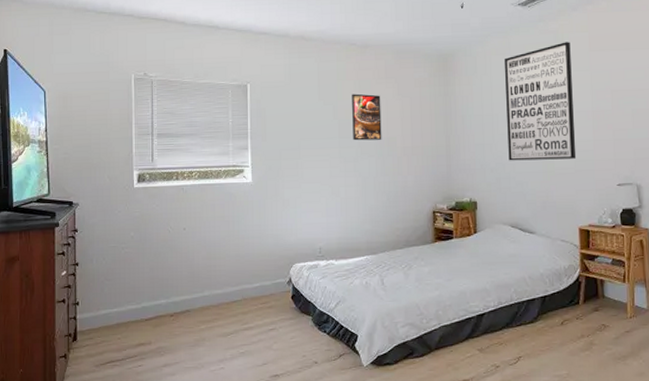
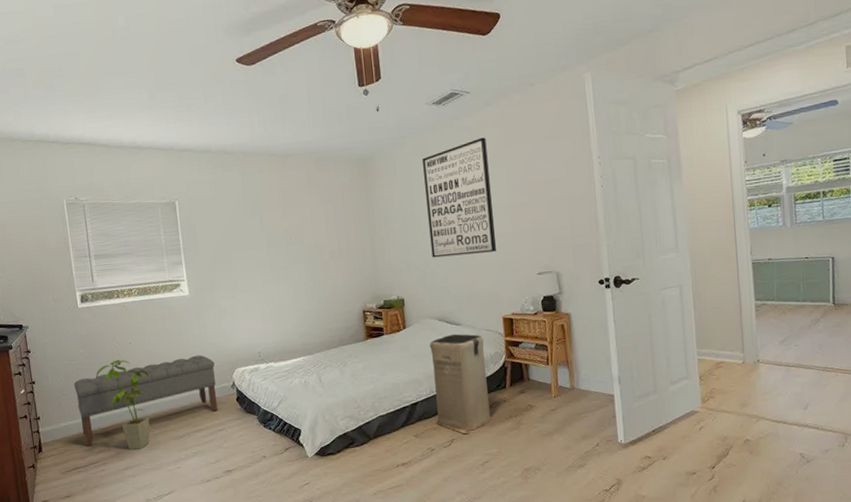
bench: none [120,246,271,339] -> present [74,355,218,447]
house plant: none [143,245,202,345] -> present [95,359,150,450]
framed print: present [352,93,382,141] -> none [277,203,309,249]
laundry basket: none [500,242,562,351] -> present [429,333,491,434]

